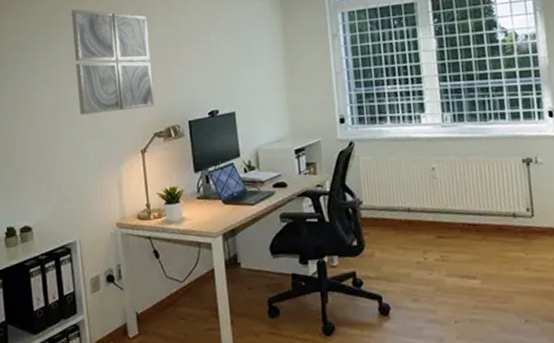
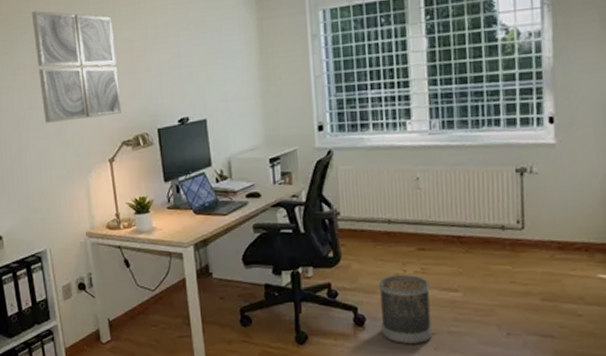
wastebasket: none [401,262,455,334] -> present [378,274,432,345]

